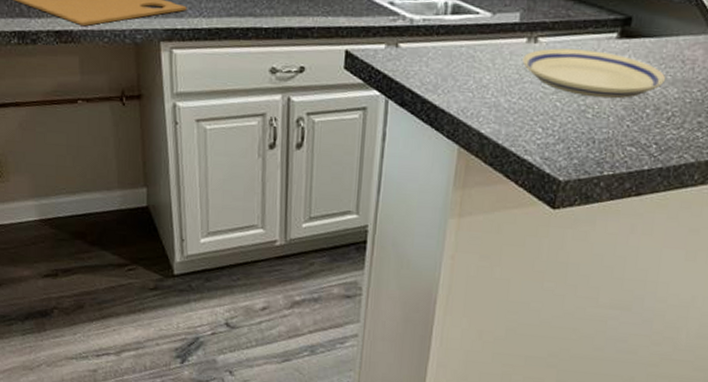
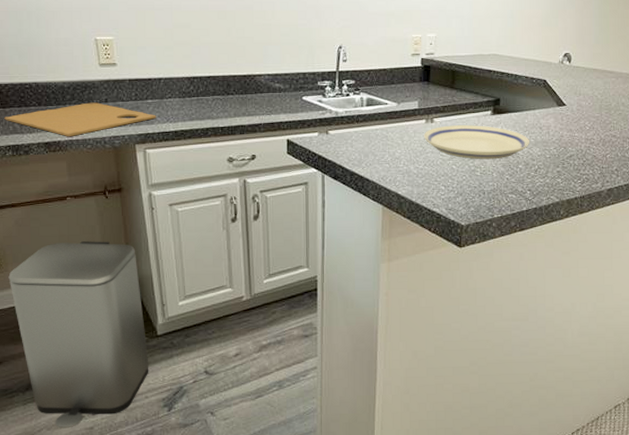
pedal bin: none [10,153,163,368] -> present [8,241,149,429]

